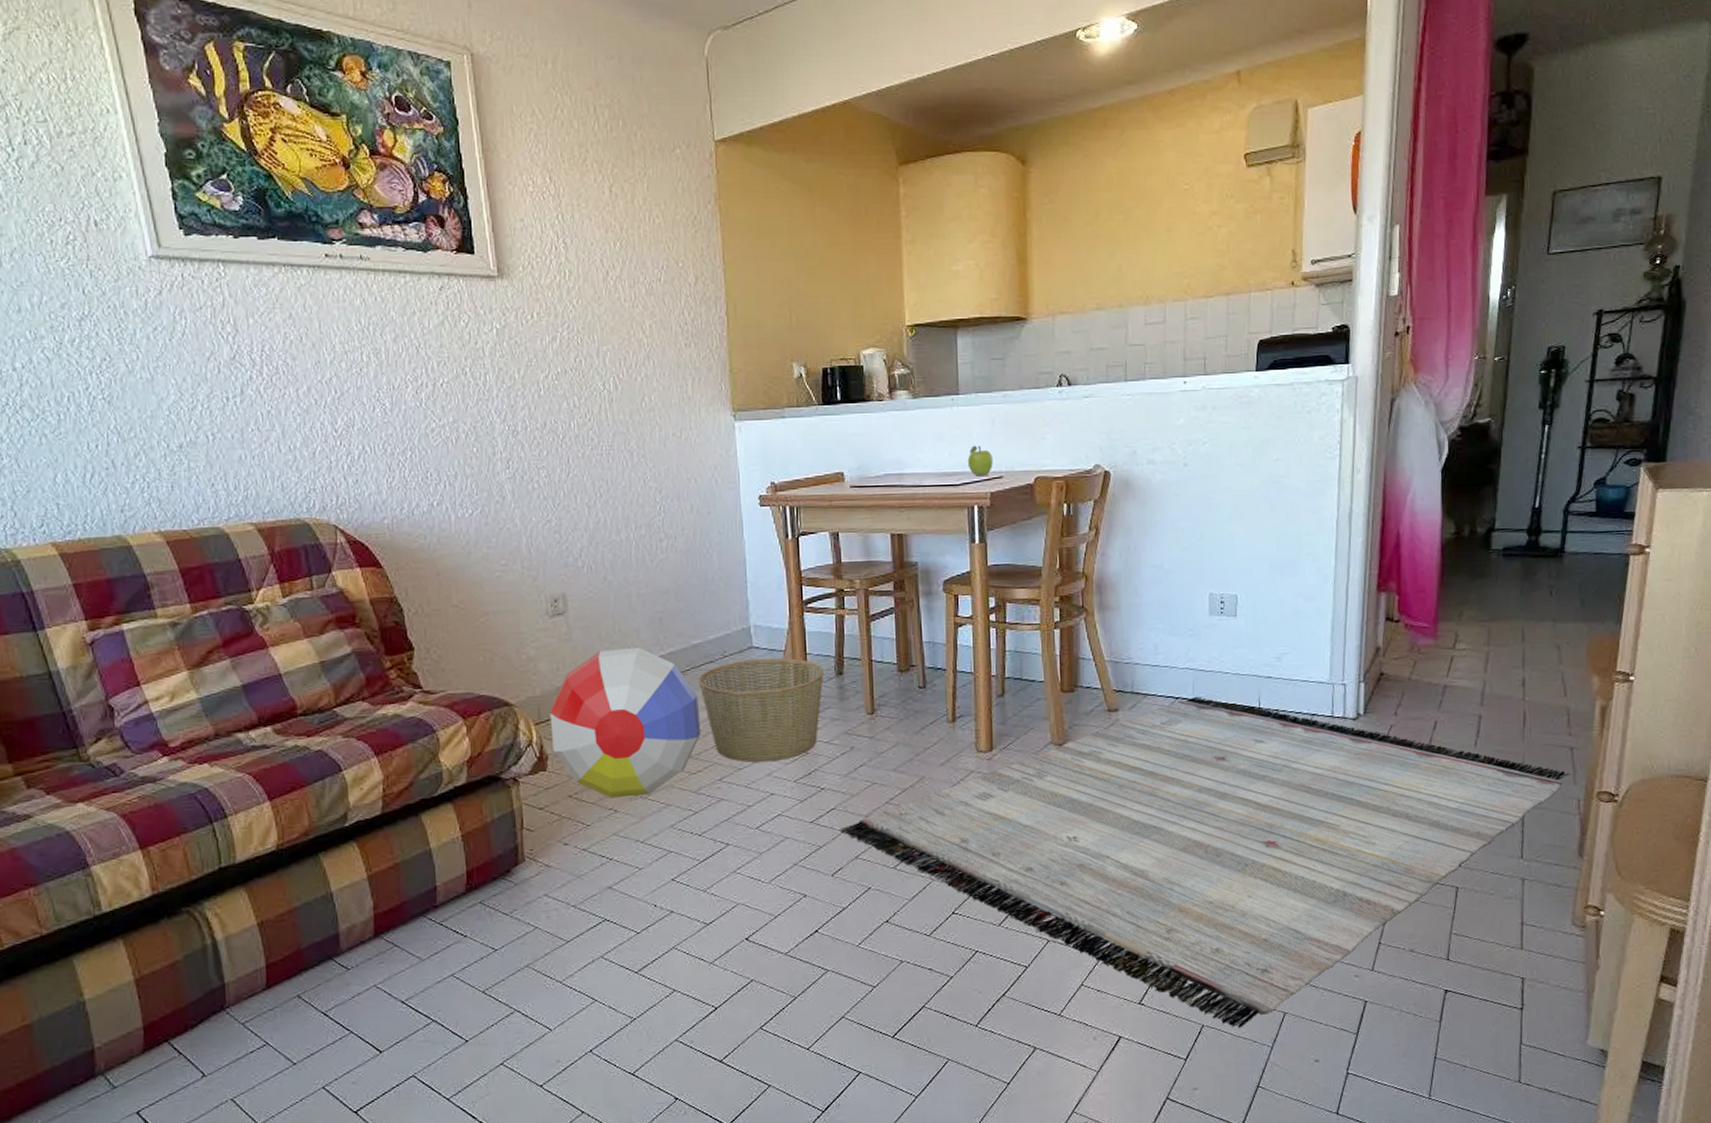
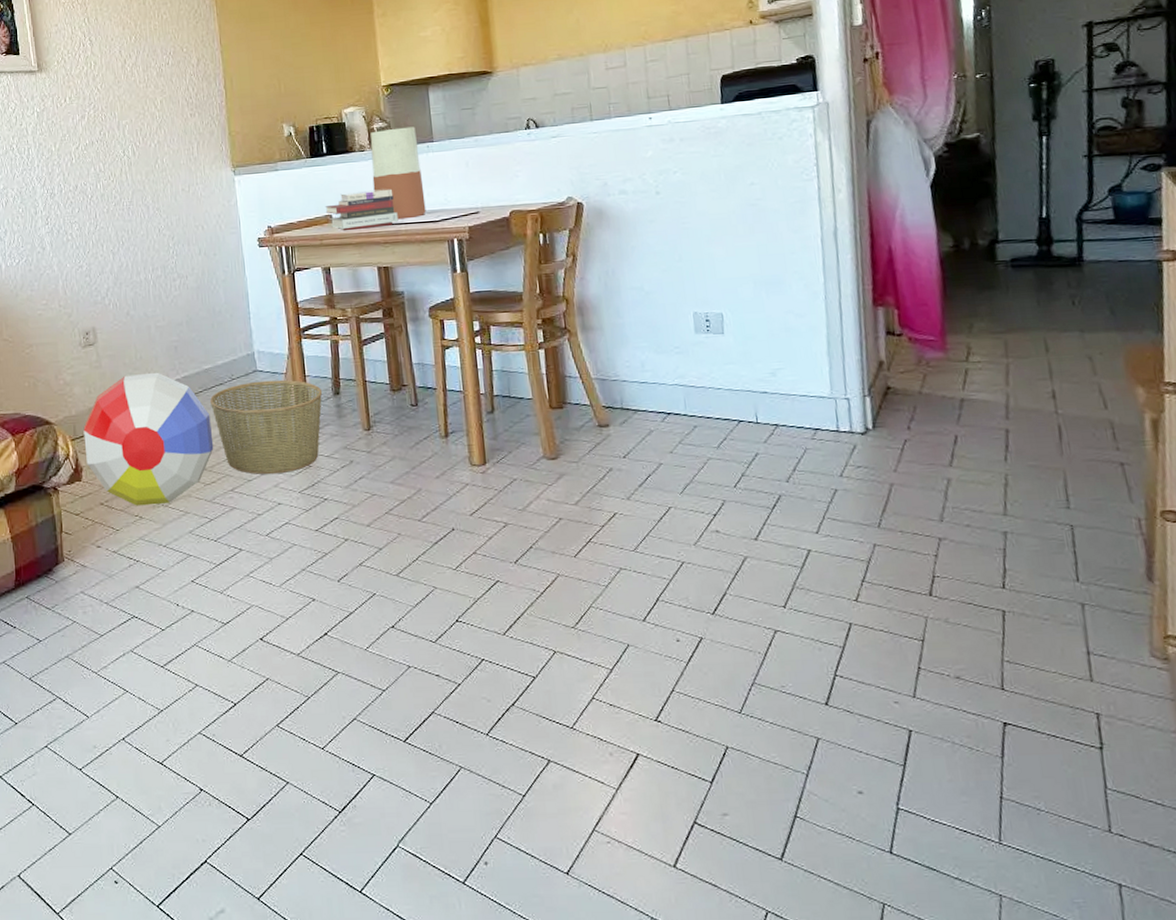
books: none [836,445,916,492] -> present [325,188,398,231]
rug: present [840,696,1572,1028] -> none [343,411,1126,752]
vase: none [890,375,947,481] -> present [369,126,426,220]
fruit: present [967,445,994,476] -> none [445,185,470,213]

